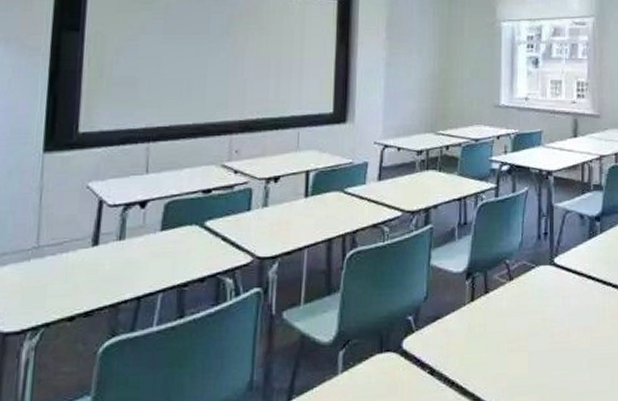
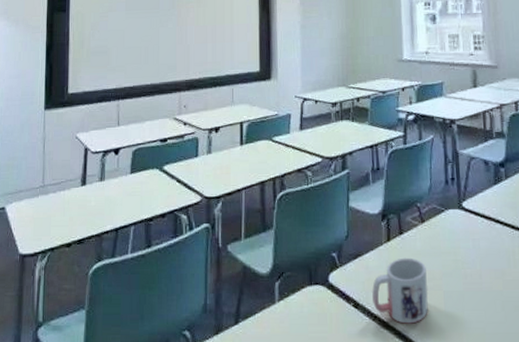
mug: none [451,318,511,389] -> present [372,257,428,324]

